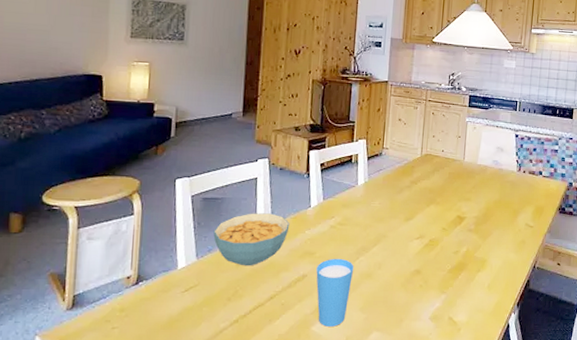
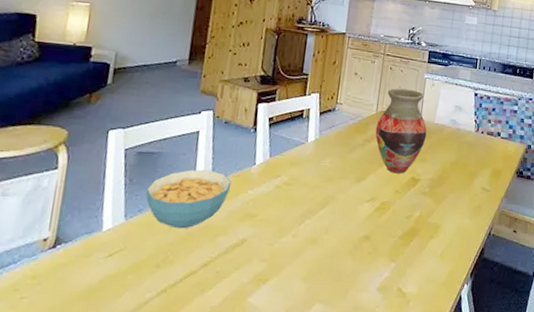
cup: present [316,258,354,327] -> none [256,221,299,298]
vase: none [421,132,471,213] -> present [375,88,427,174]

